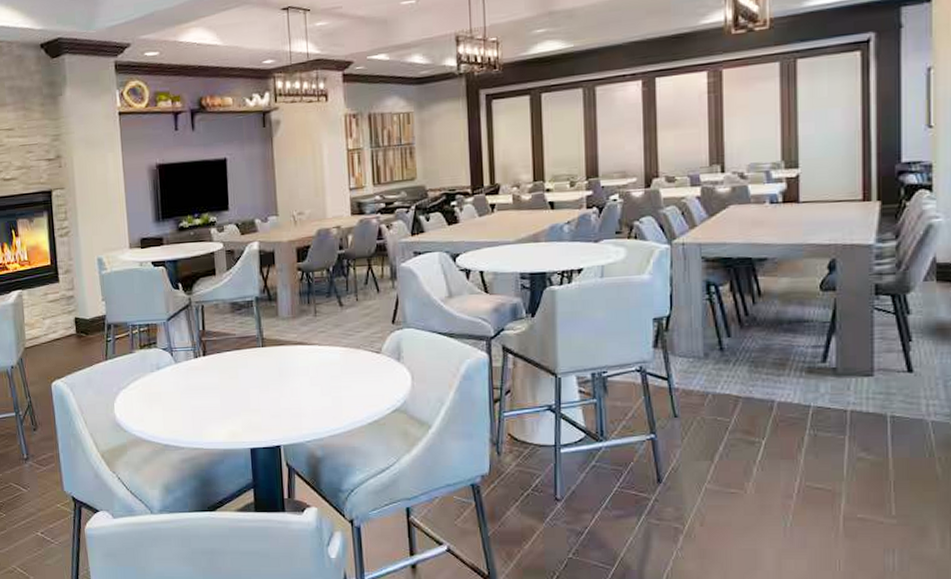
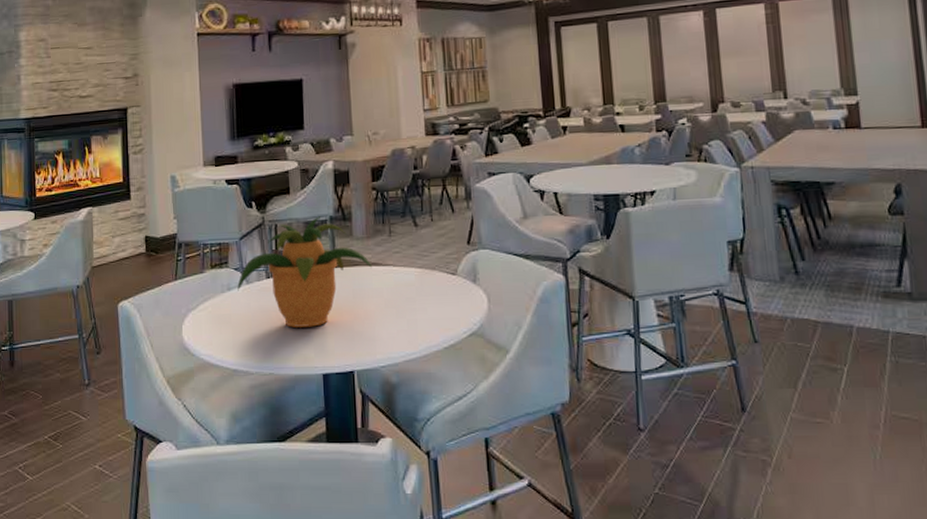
potted plant: none [166,297,298,405] -> present [237,216,372,327]

